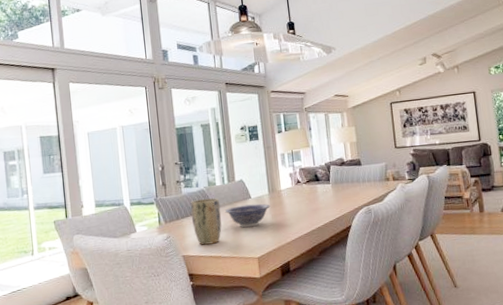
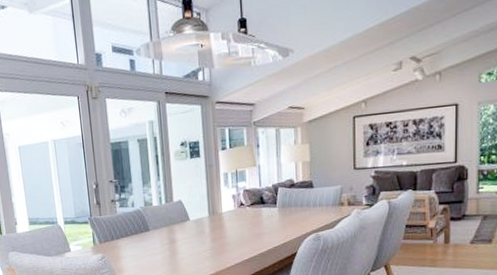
plant pot: present [190,198,222,245] -> none [126,219,158,267]
decorative bowl: present [224,203,271,228] -> none [161,226,210,251]

